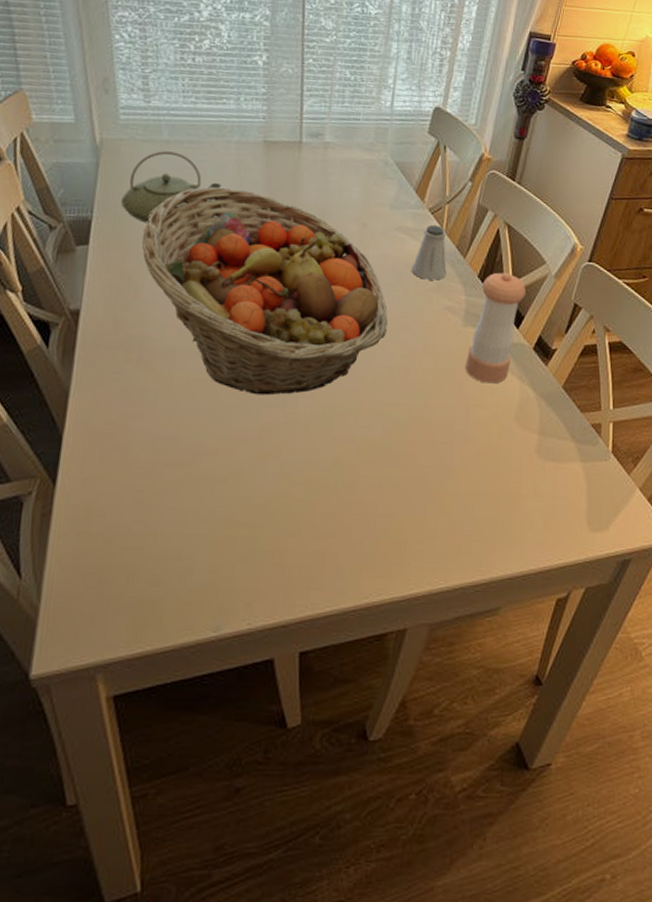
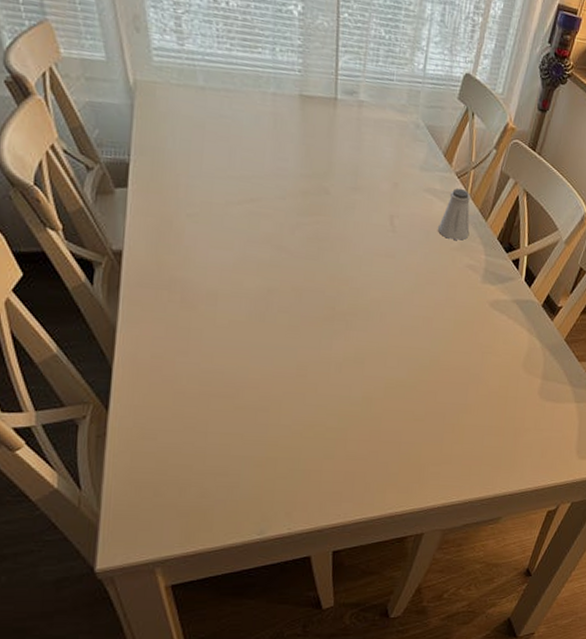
teapot: present [121,151,221,224] -> none [159,97,258,170]
fruit basket: present [142,187,388,396] -> none [181,137,415,338]
pepper shaker: present [465,272,527,384] -> none [482,236,539,335]

